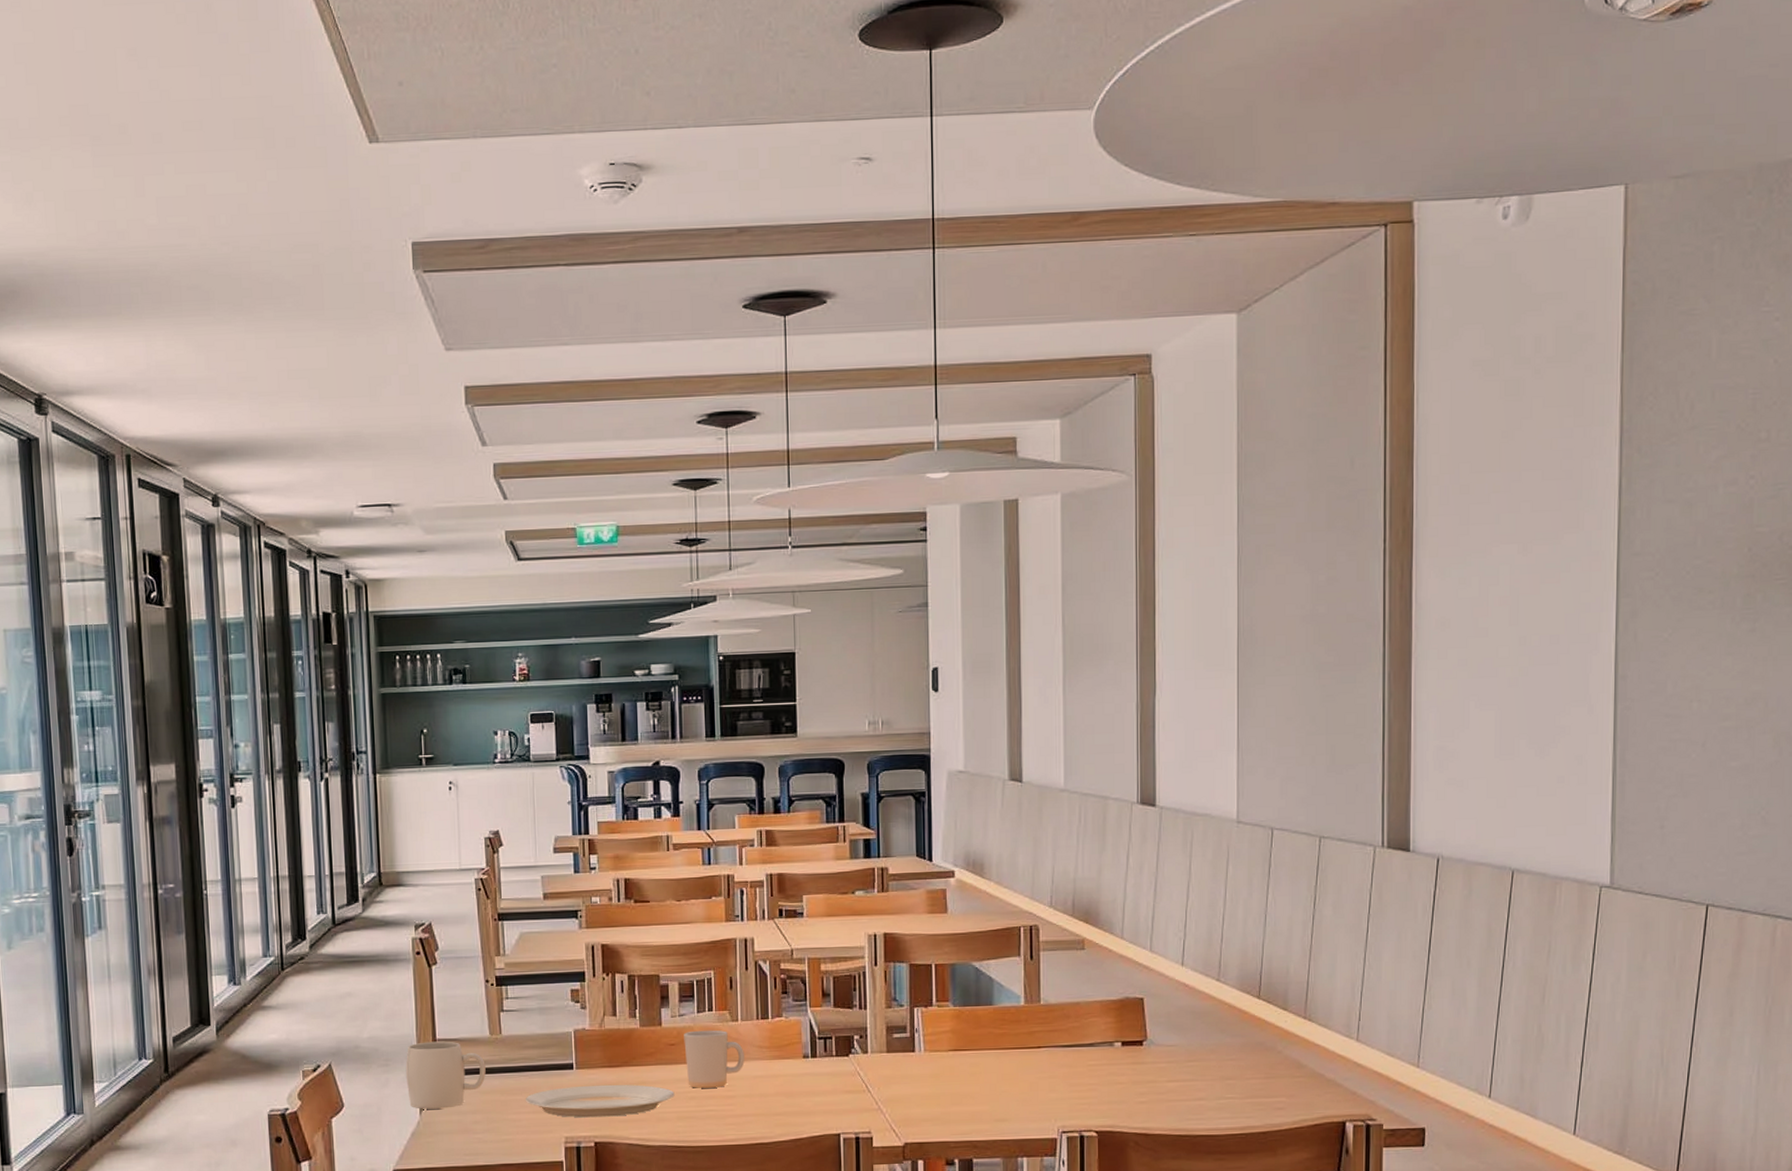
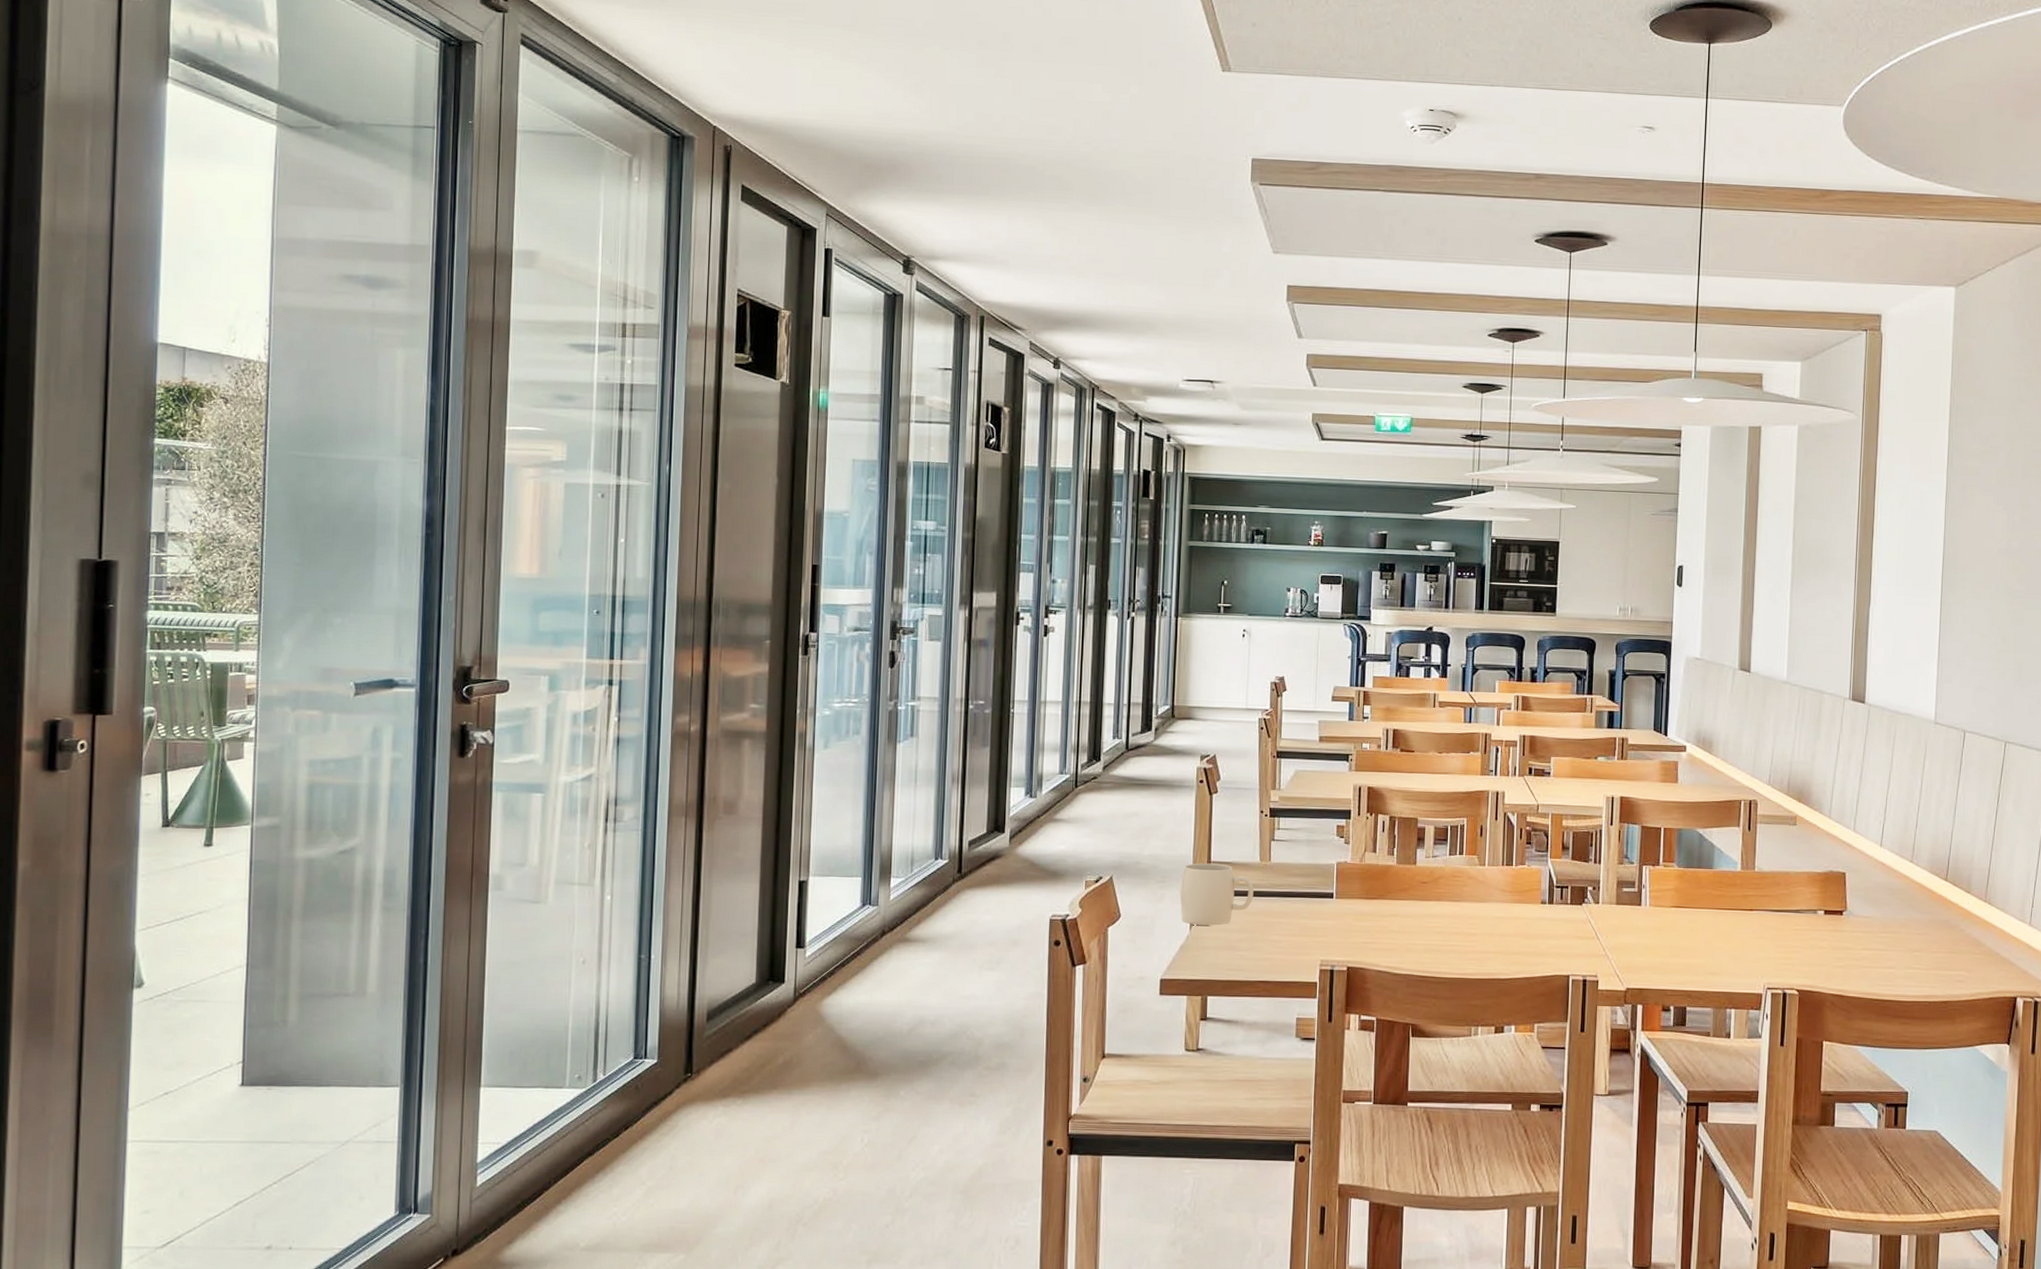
plate: present [525,1084,675,1118] -> none [1287,914,1423,945]
mug: present [684,1030,745,1088] -> none [1435,871,1489,925]

